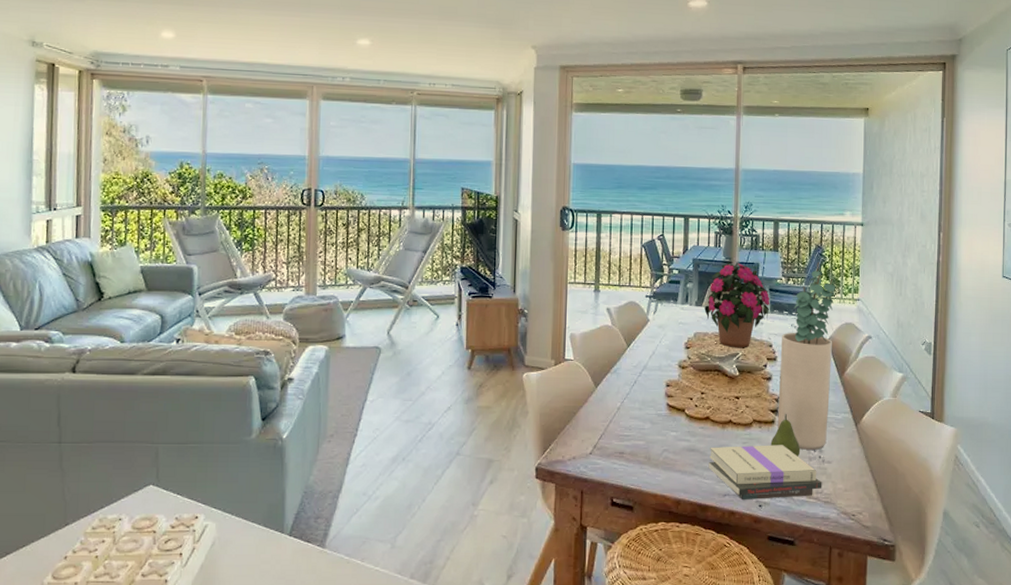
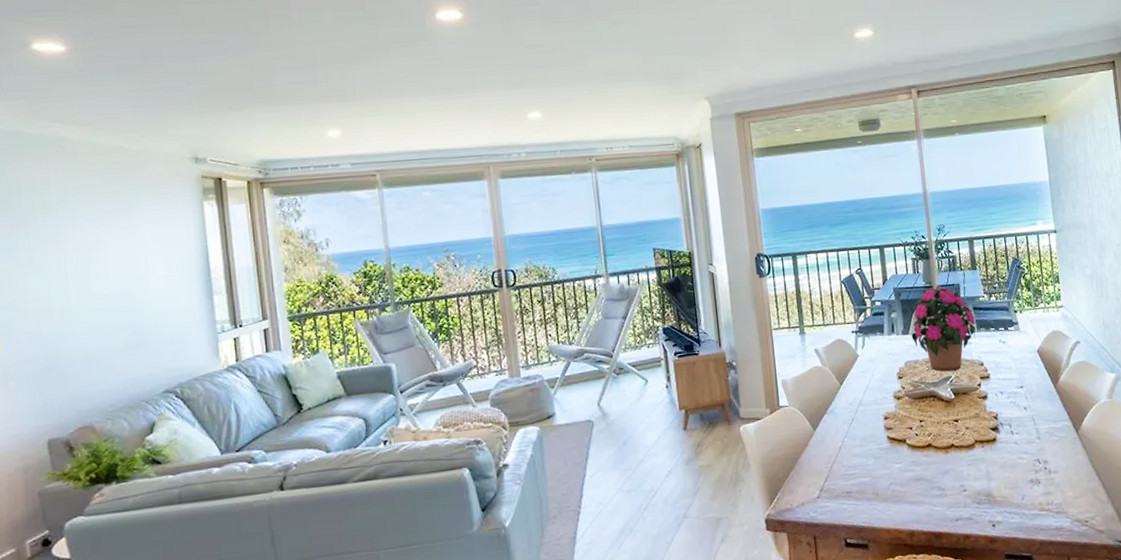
books: present [708,445,822,499] -> none [936,461,1052,522]
fruit: present [770,413,801,457] -> none [995,429,1026,471]
vase: present [777,261,835,450] -> none [992,274,1050,464]

